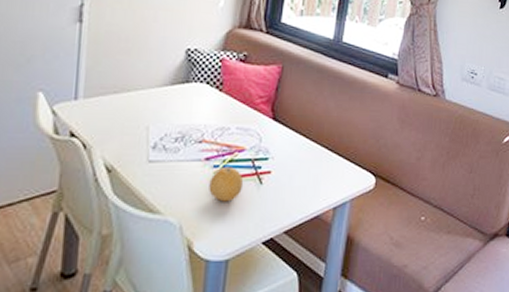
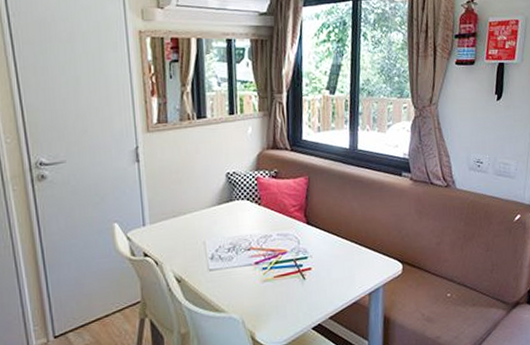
fruit: present [209,166,244,202] -> none [261,267,290,298]

